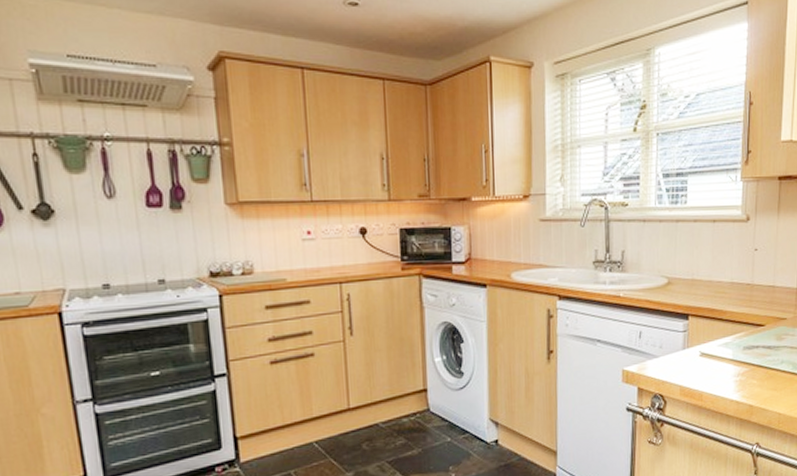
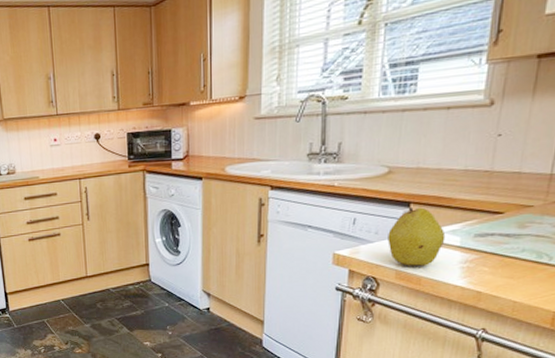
fruit: none [671,319,720,382] -> present [388,207,446,266]

